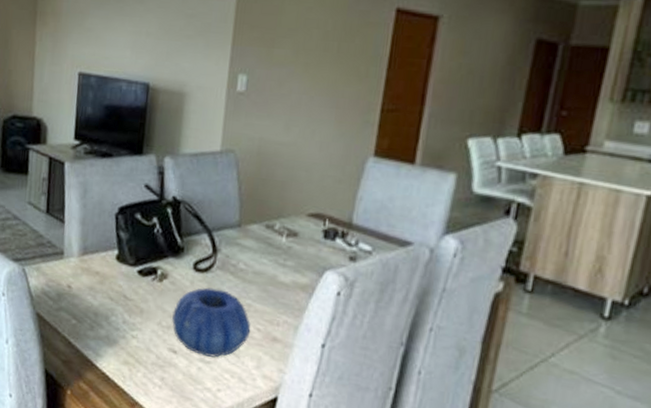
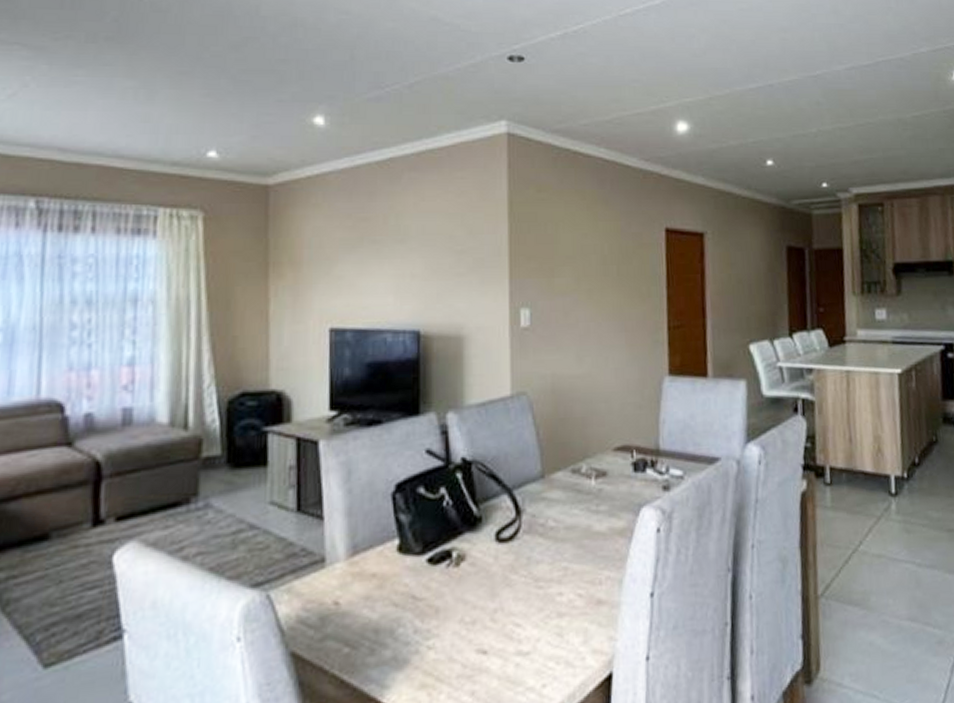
decorative bowl: present [171,287,252,358] -> none [475,557,571,647]

